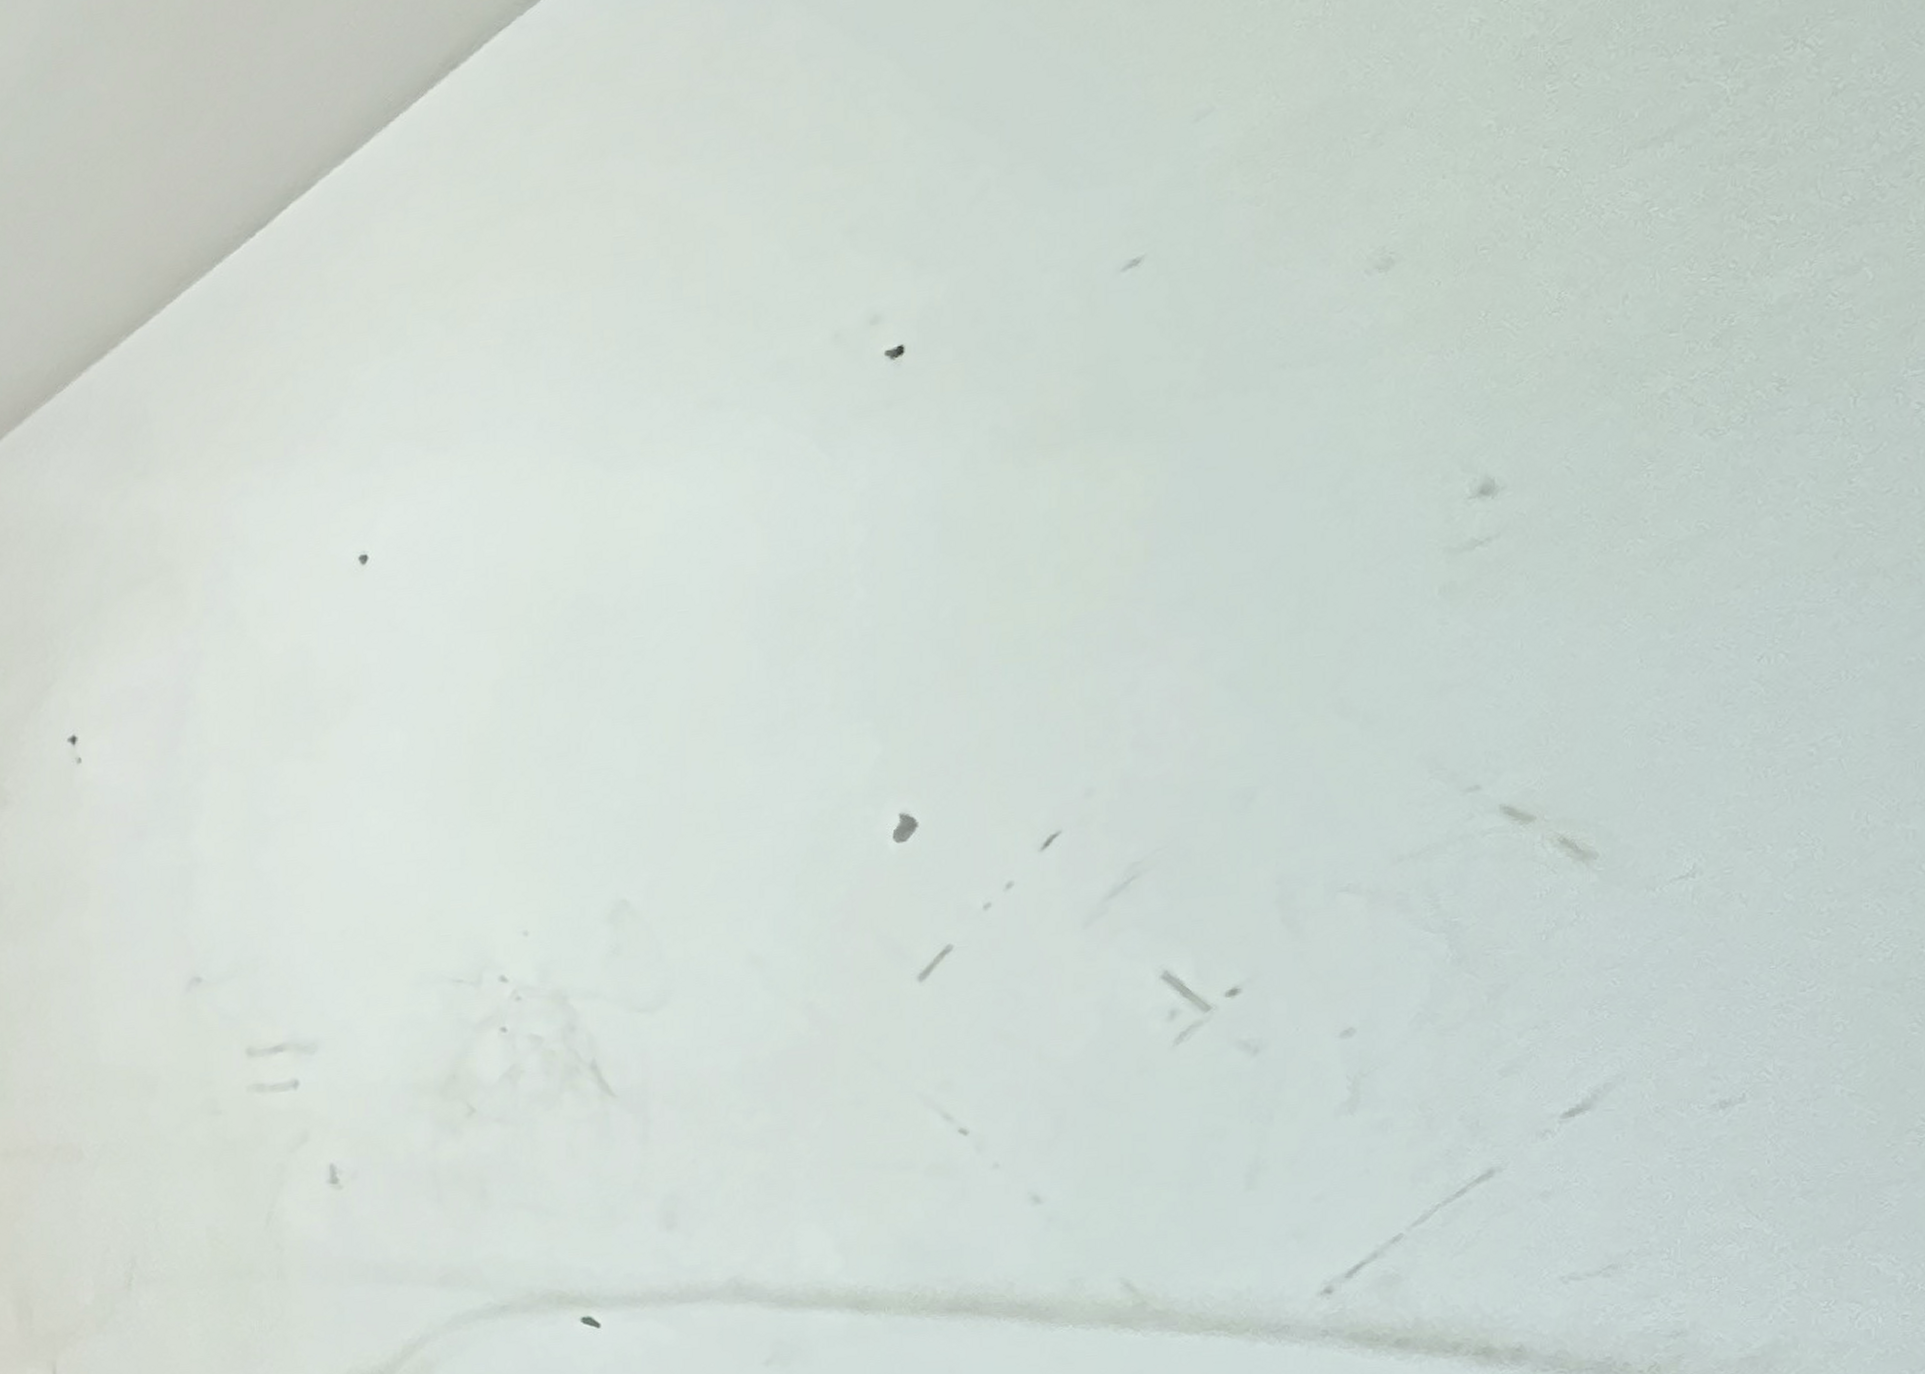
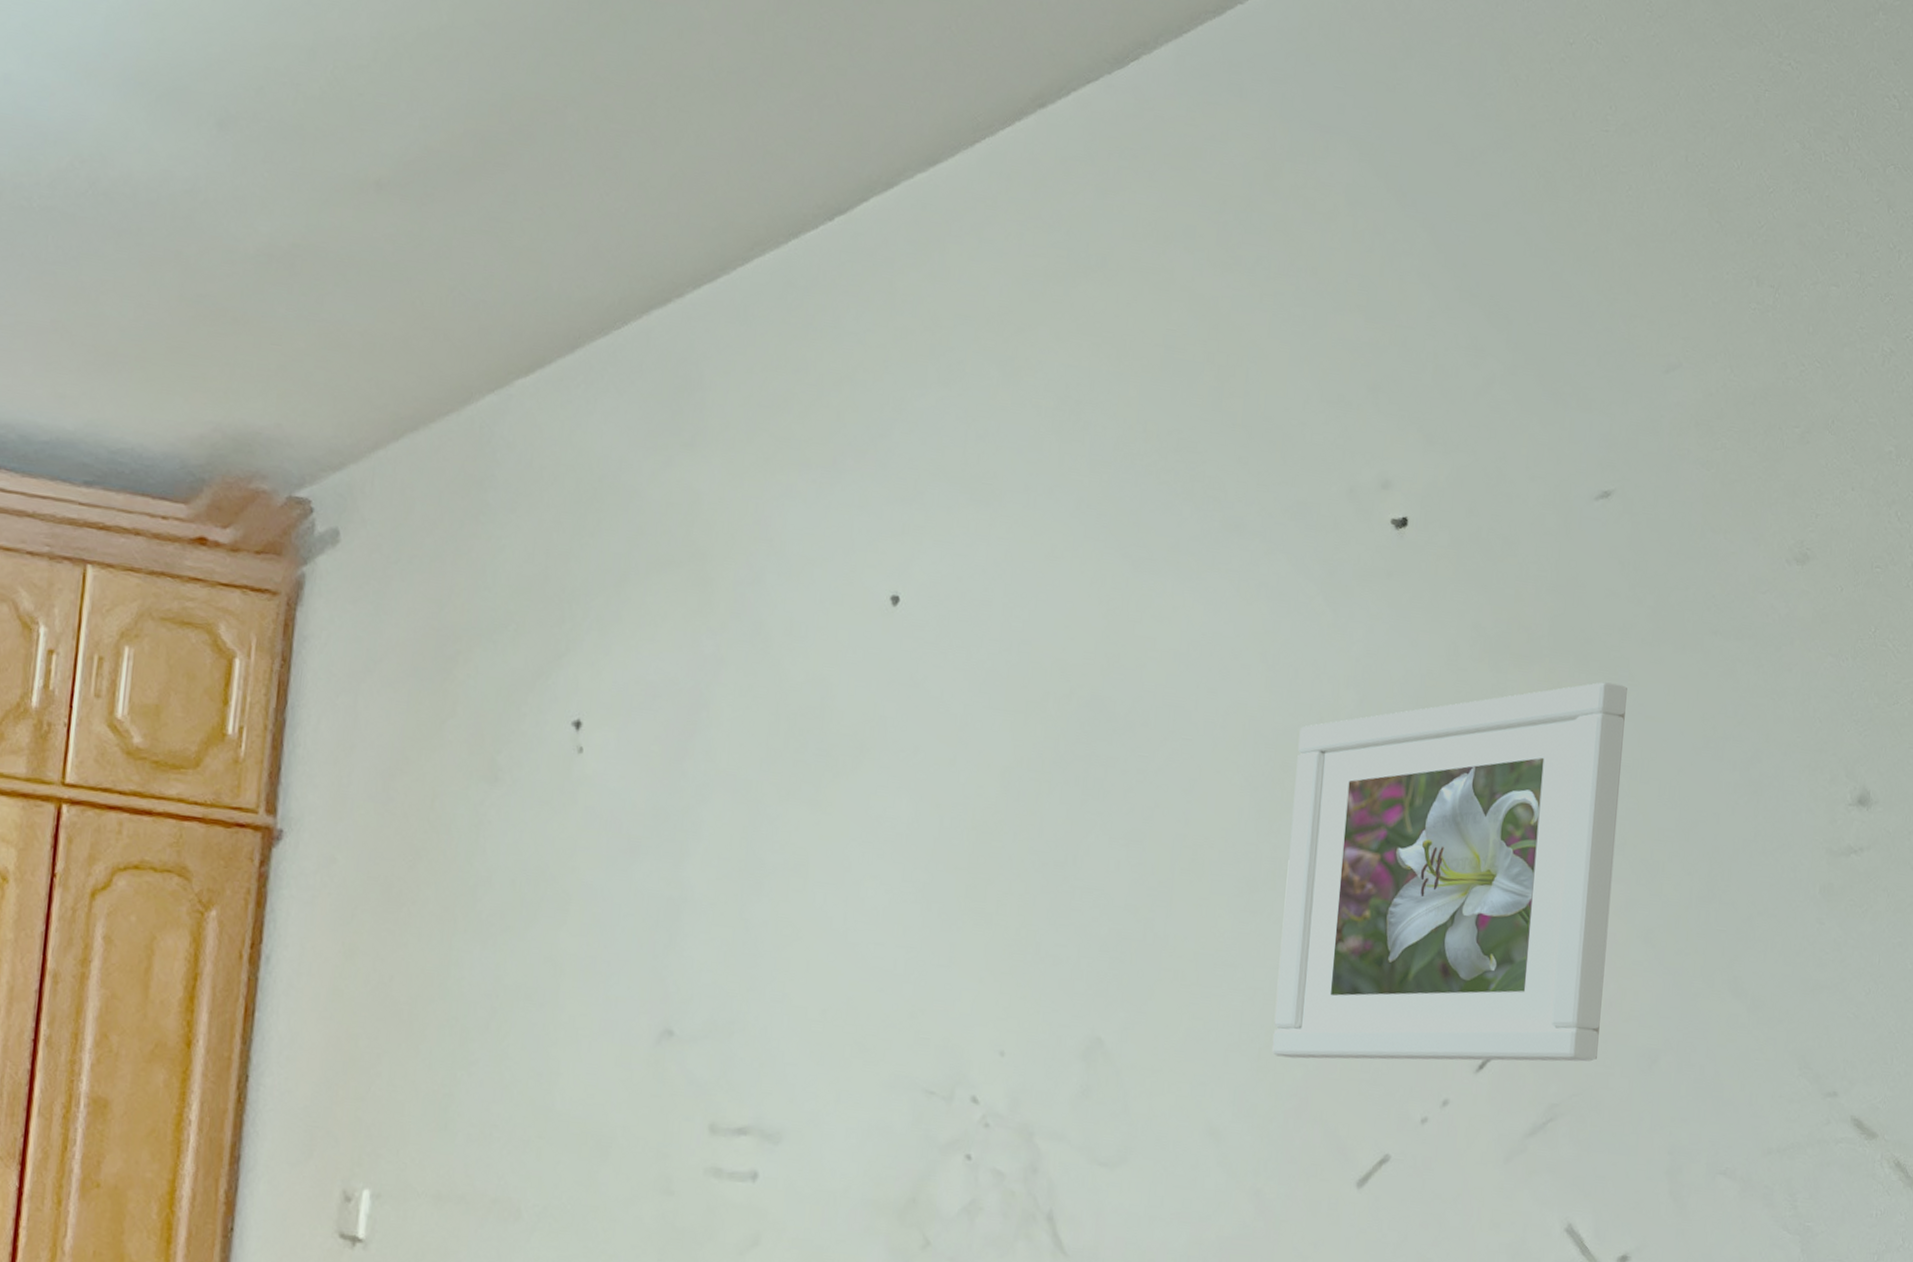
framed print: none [806,444,1182,879] -> present [1272,682,1627,1062]

